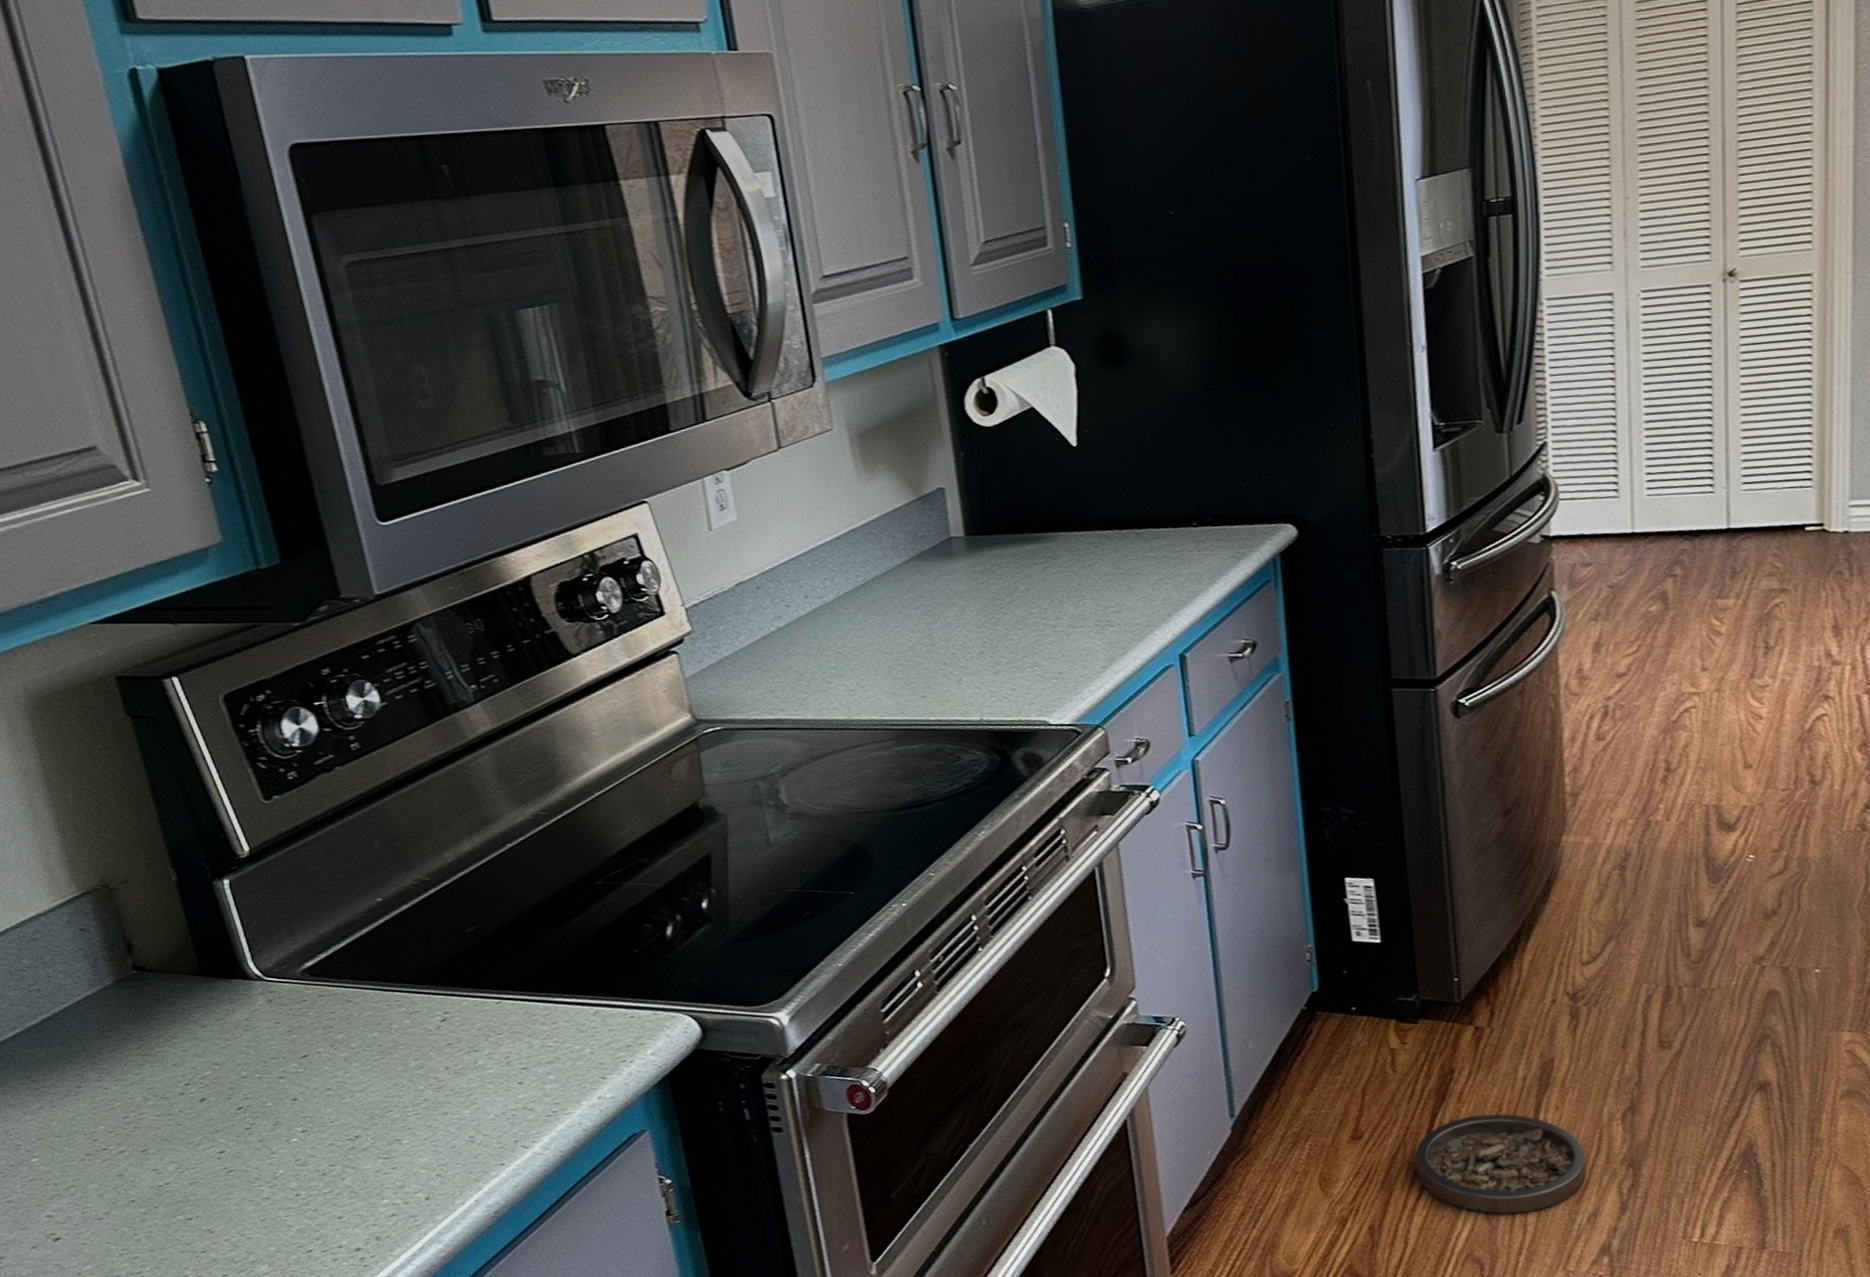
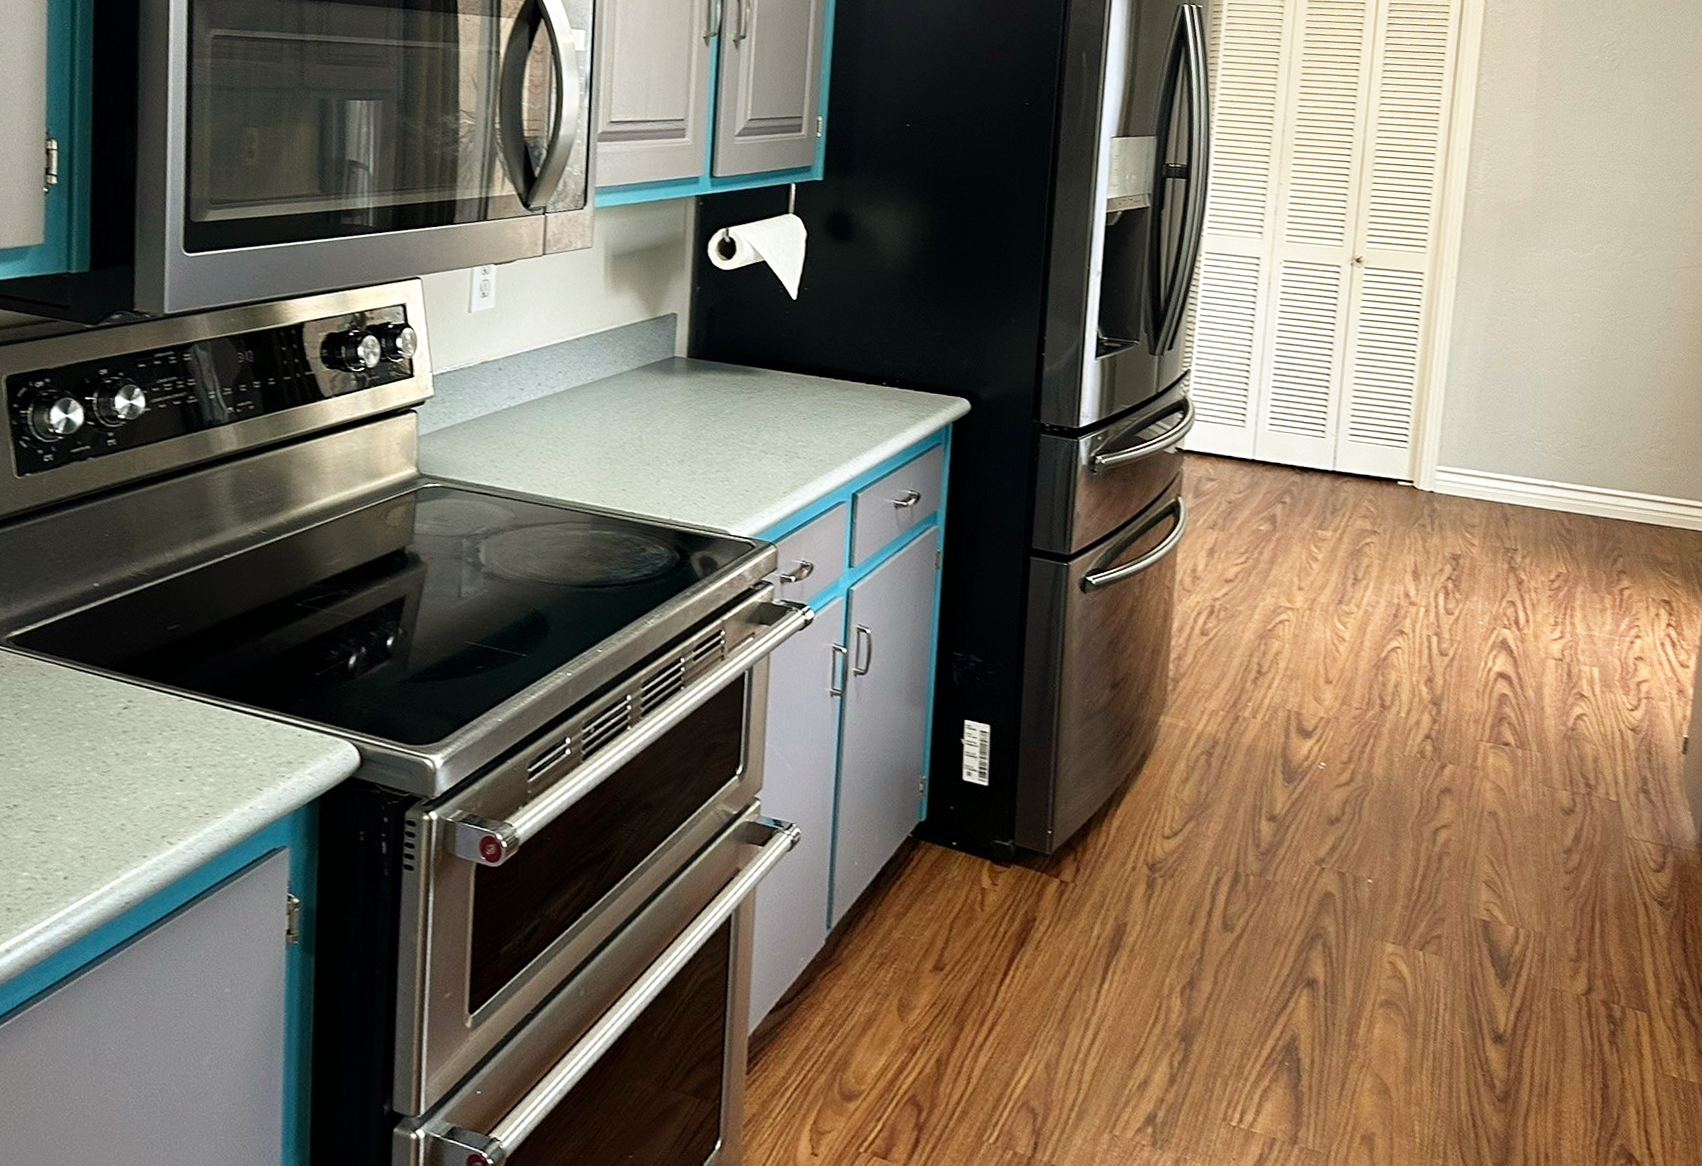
pet bowl: present [1415,1113,1587,1214] -> none [987,965,1145,1070]

